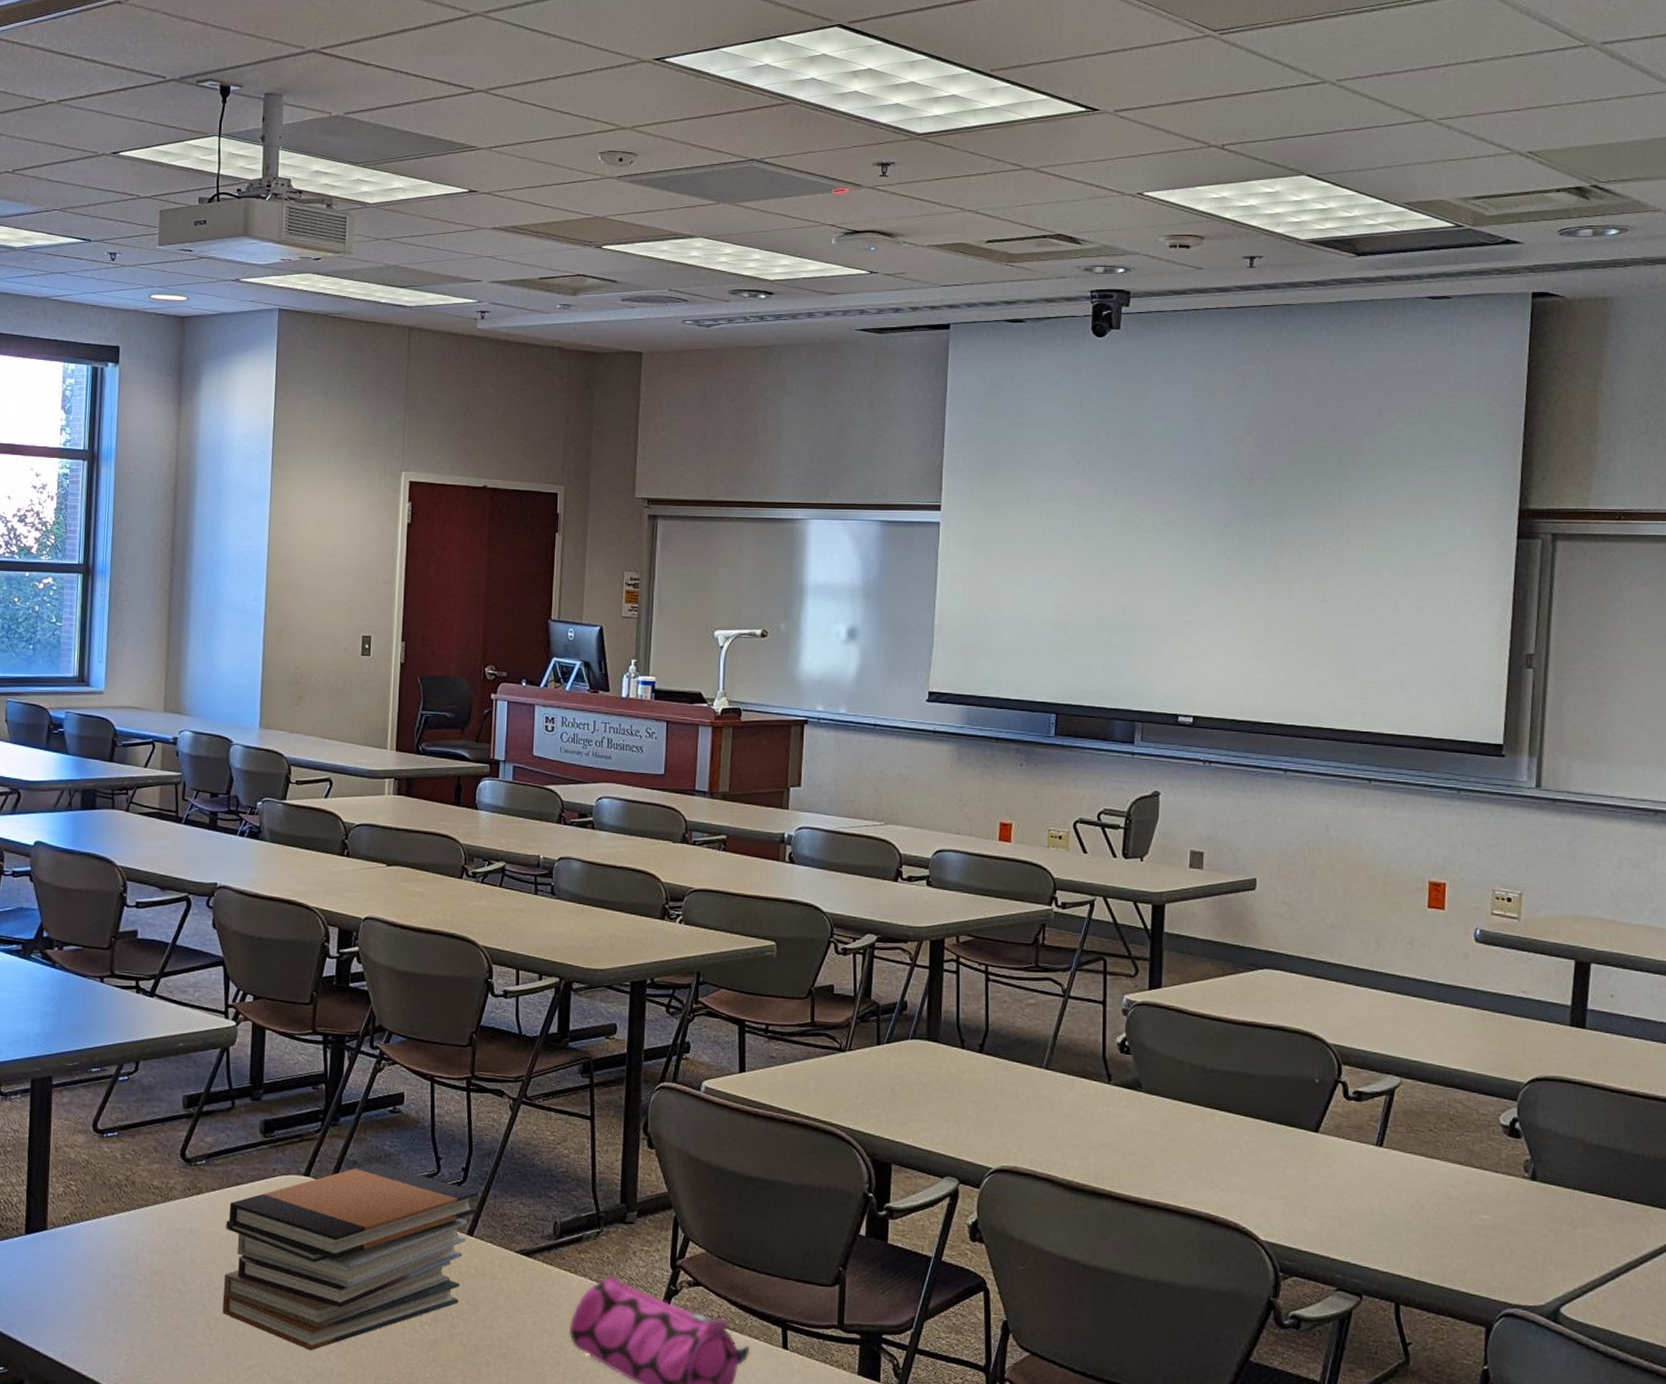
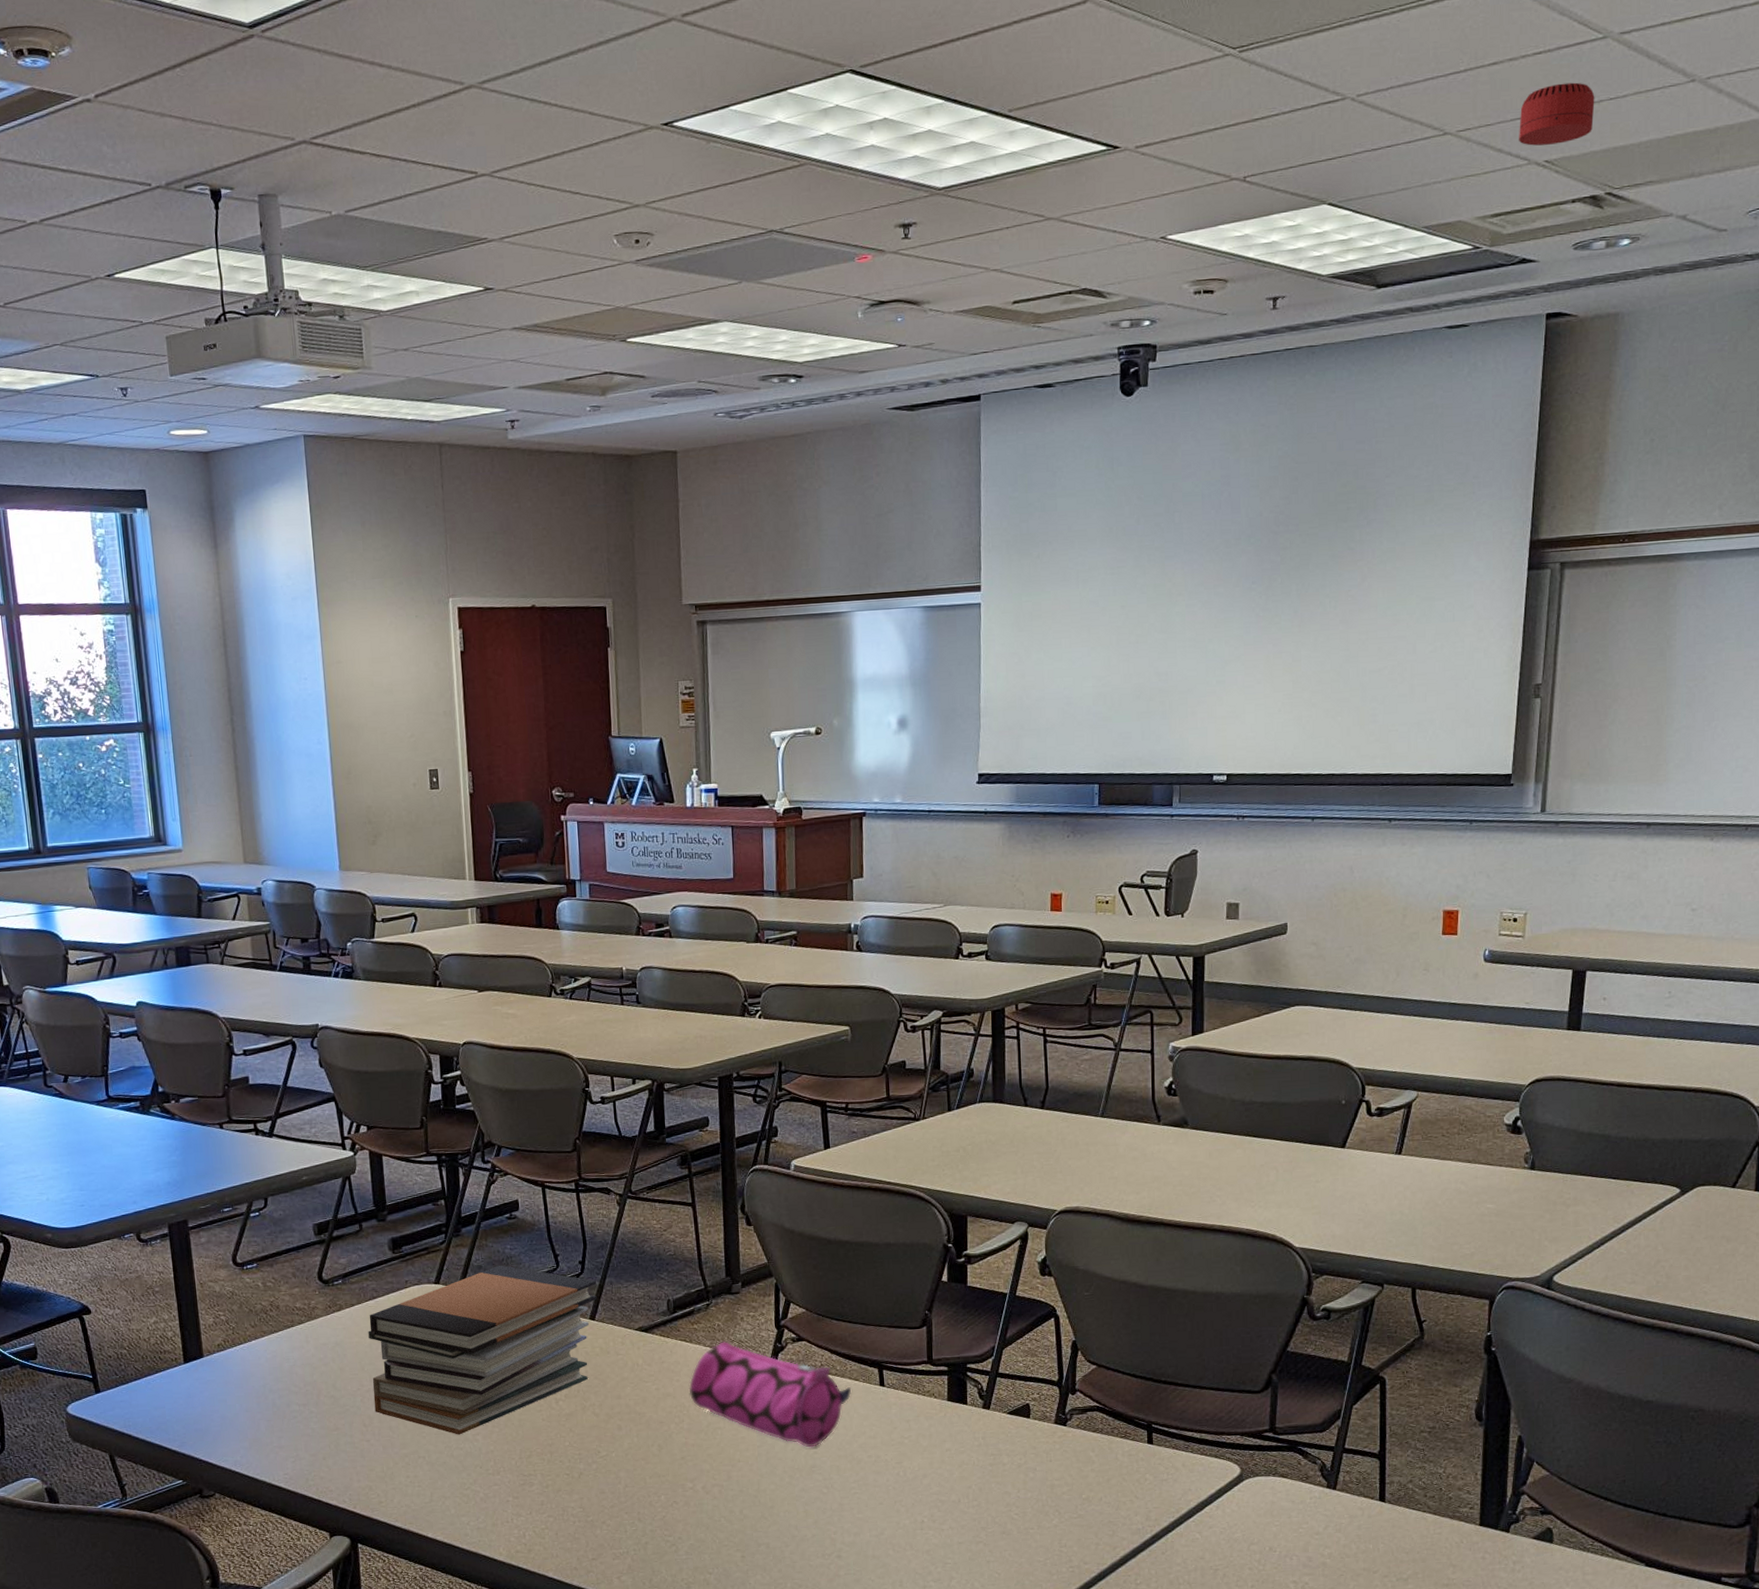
smoke detector: none [1501,83,1578,137] -> present [1519,82,1595,146]

